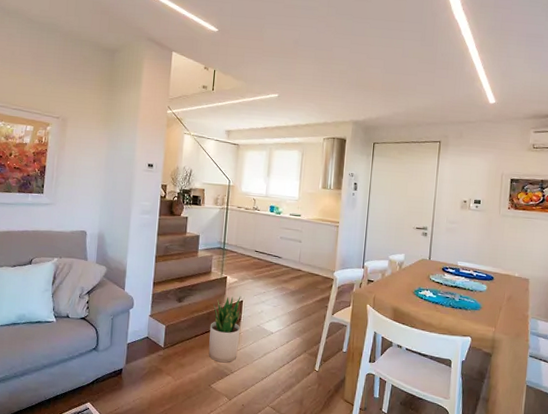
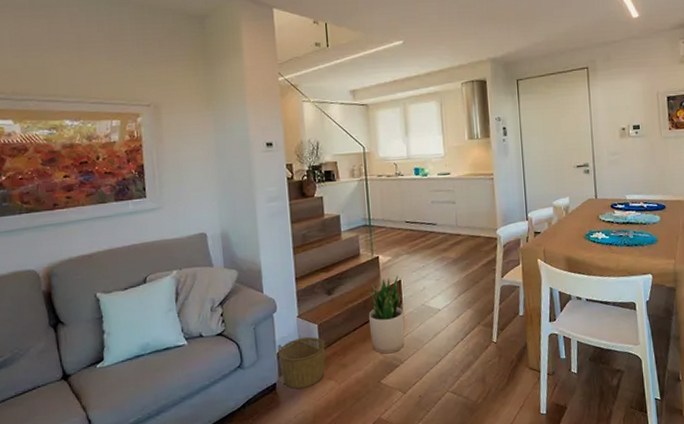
basket: none [128,334,169,378] -> present [277,337,325,389]

